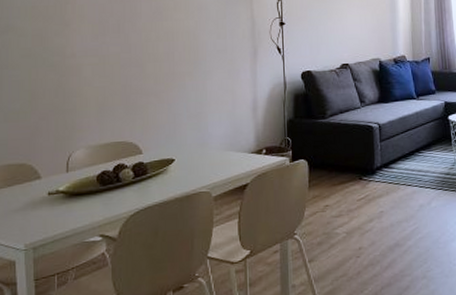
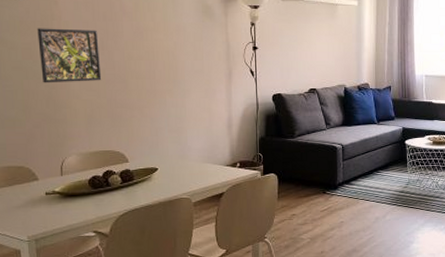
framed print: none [50,12,116,71] -> present [37,28,102,83]

